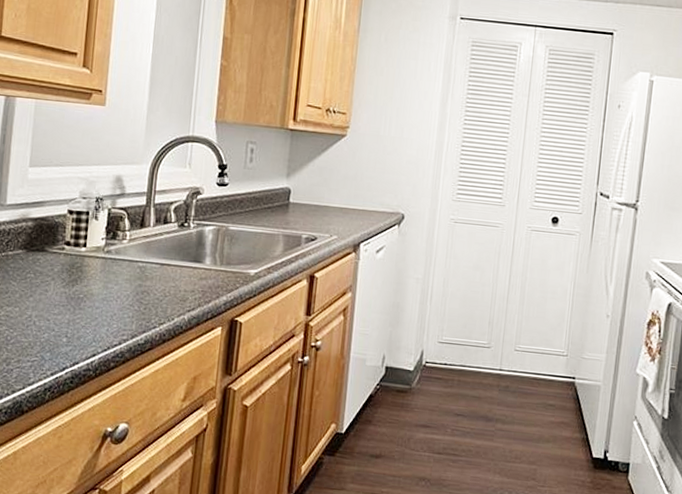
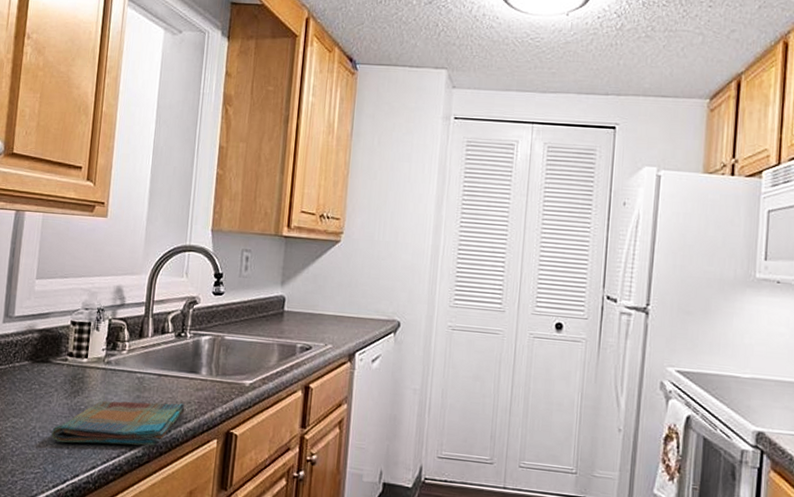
dish towel: none [49,289,189,334] -> present [51,400,185,446]

